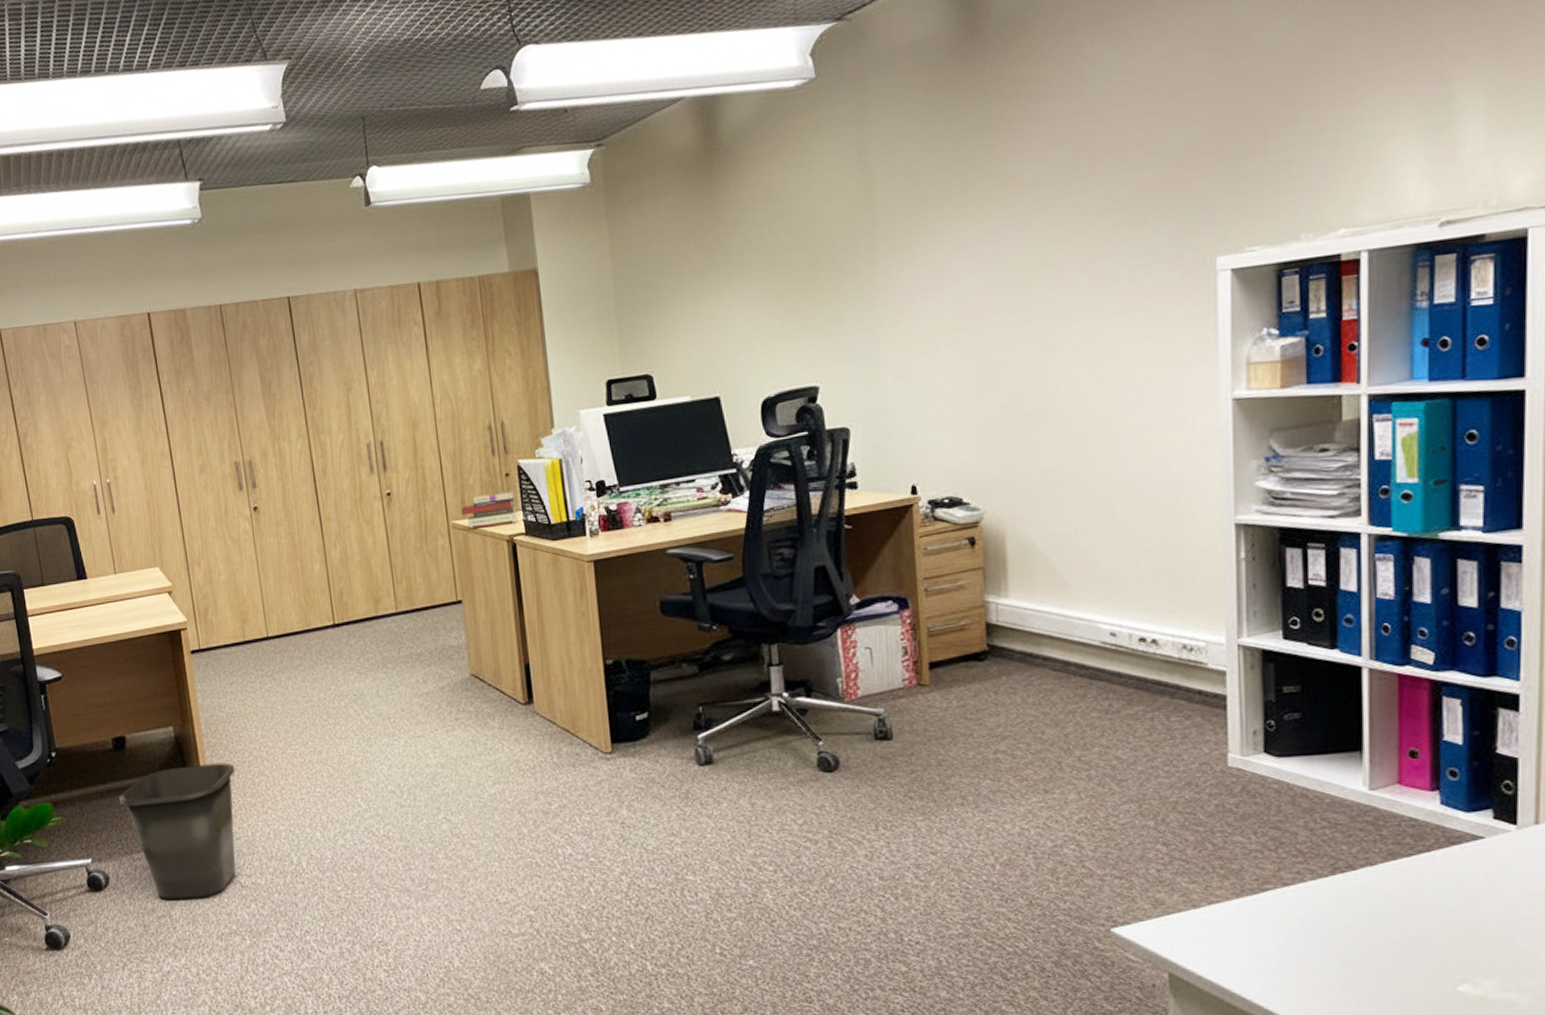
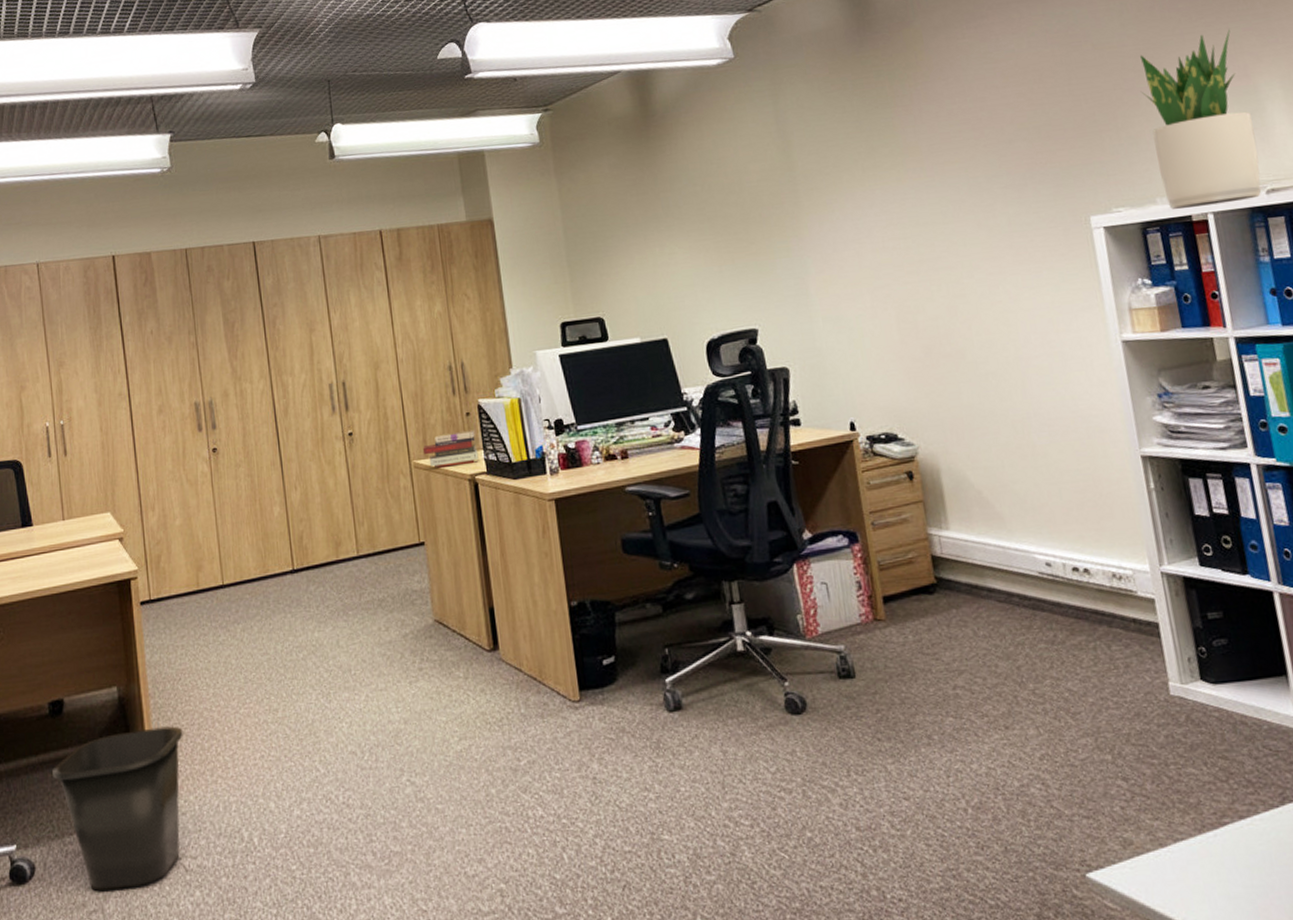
planter: none [1302,22,1438,247] -> present [1140,29,1261,210]

